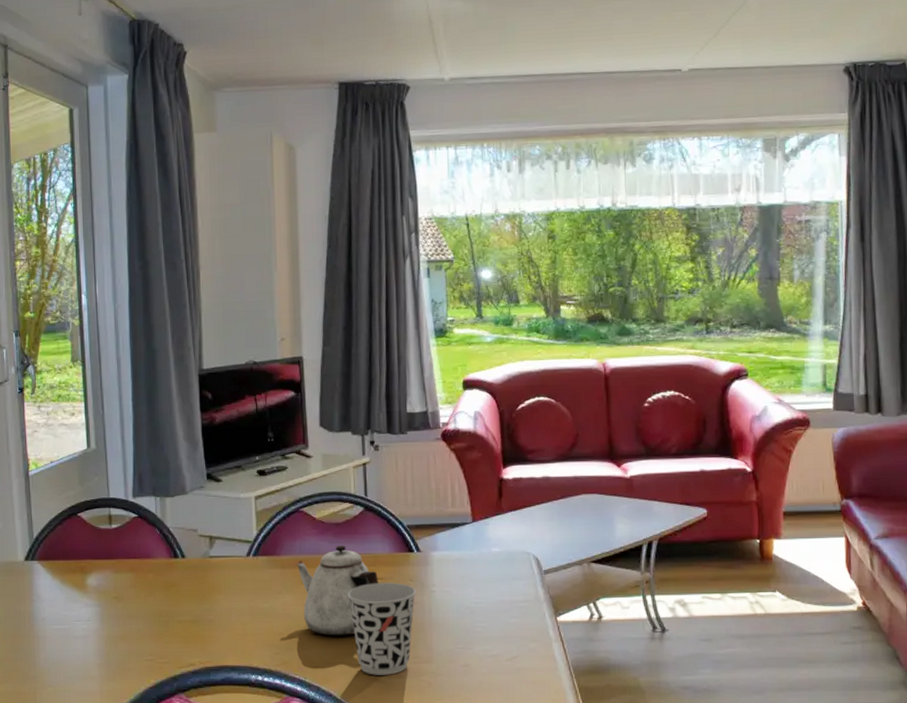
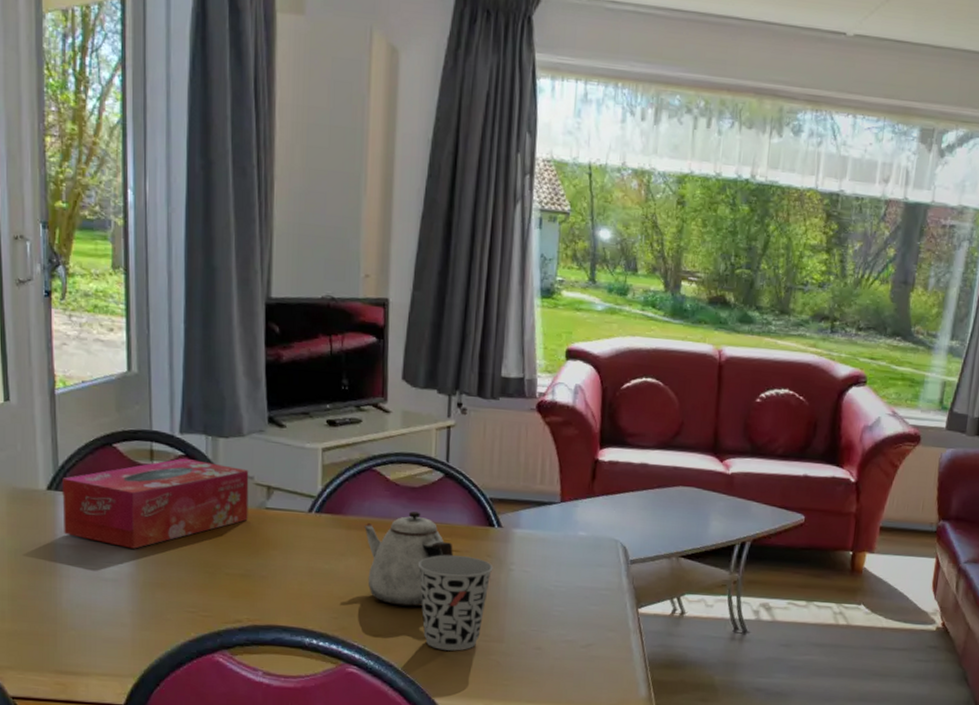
tissue box: none [37,519,195,606] -> present [63,458,249,549]

